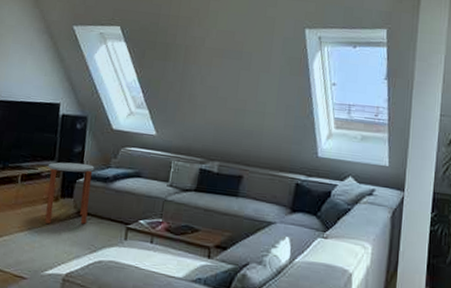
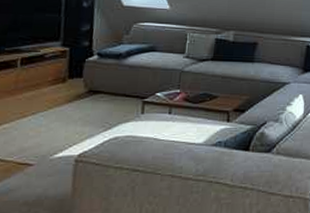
side table: present [44,162,95,224] -> none [51,42,106,106]

